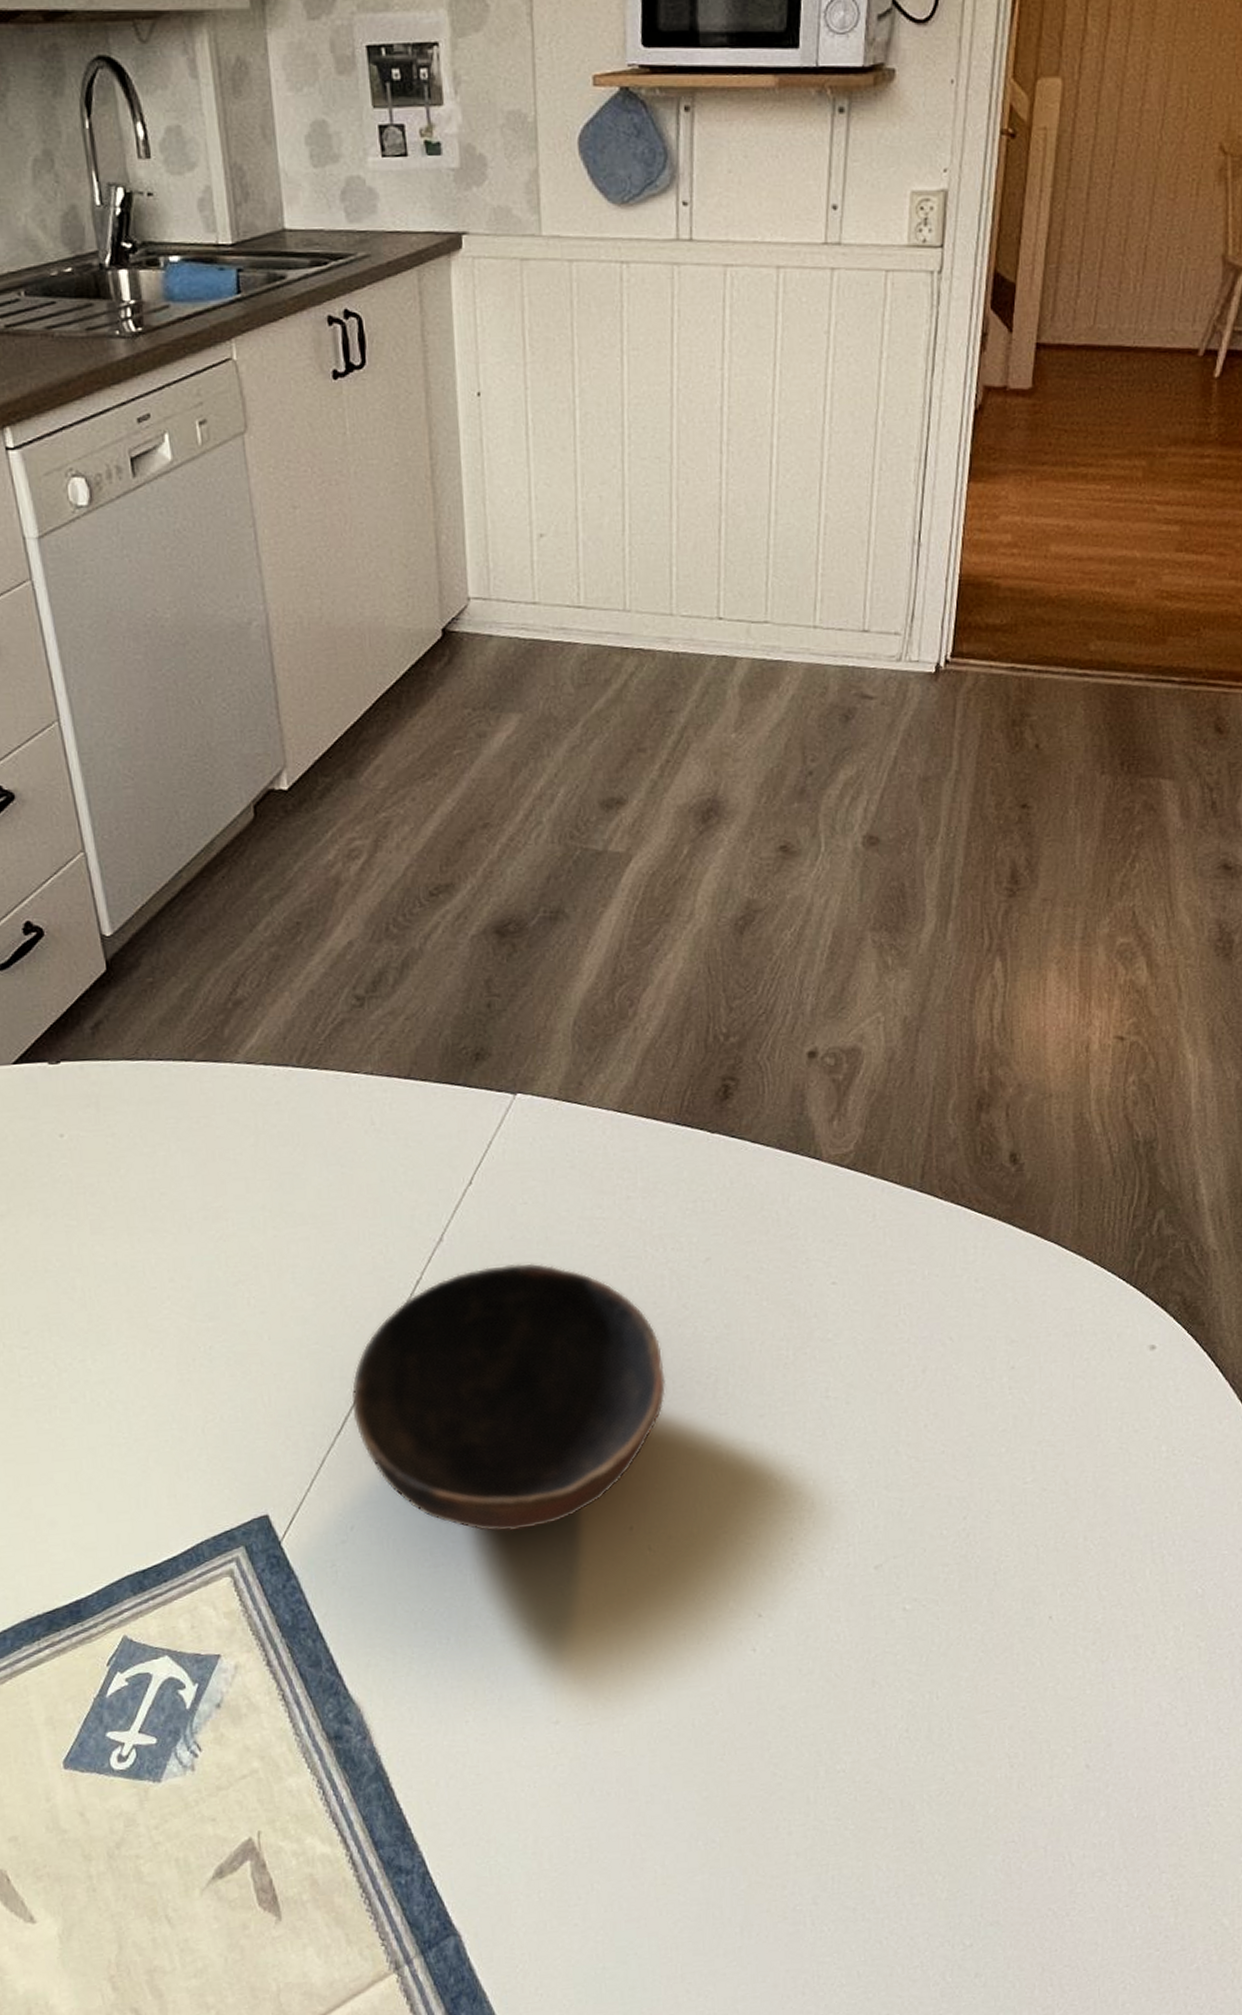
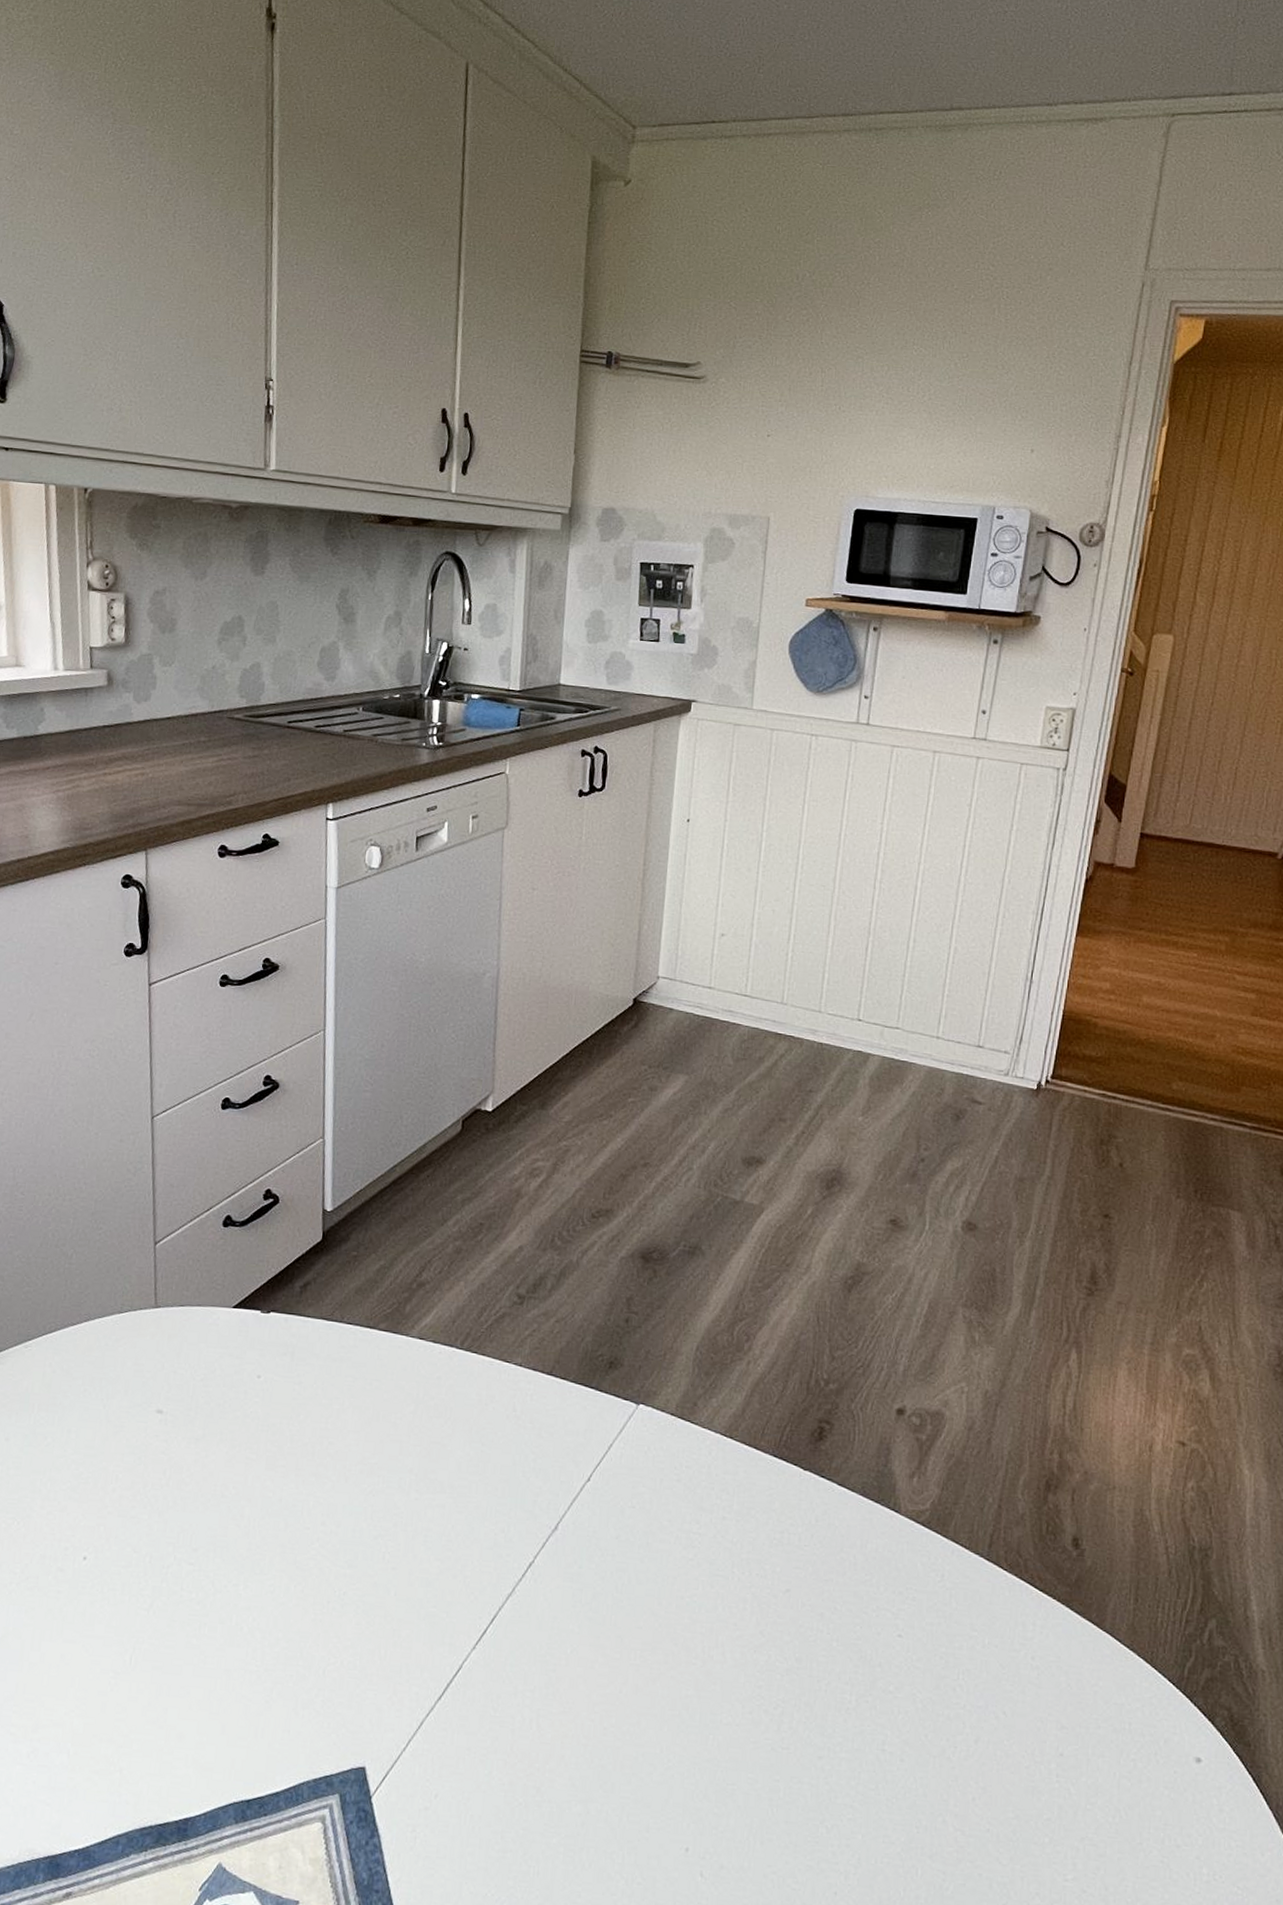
bowl: present [352,1263,666,1532] -> none [454,1562,736,1831]

